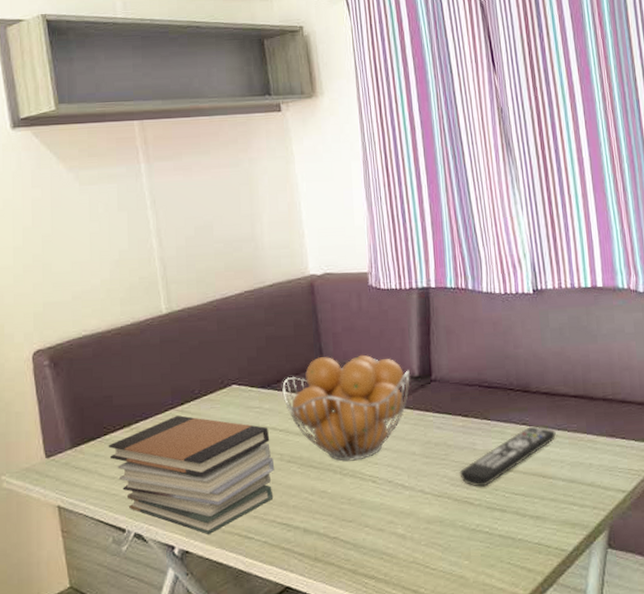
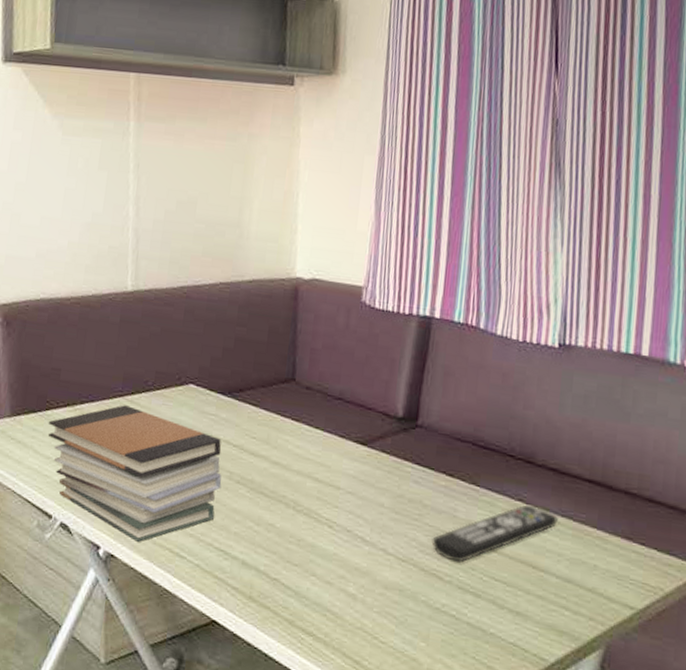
fruit basket: present [282,354,410,462] -> none [243,372,393,499]

